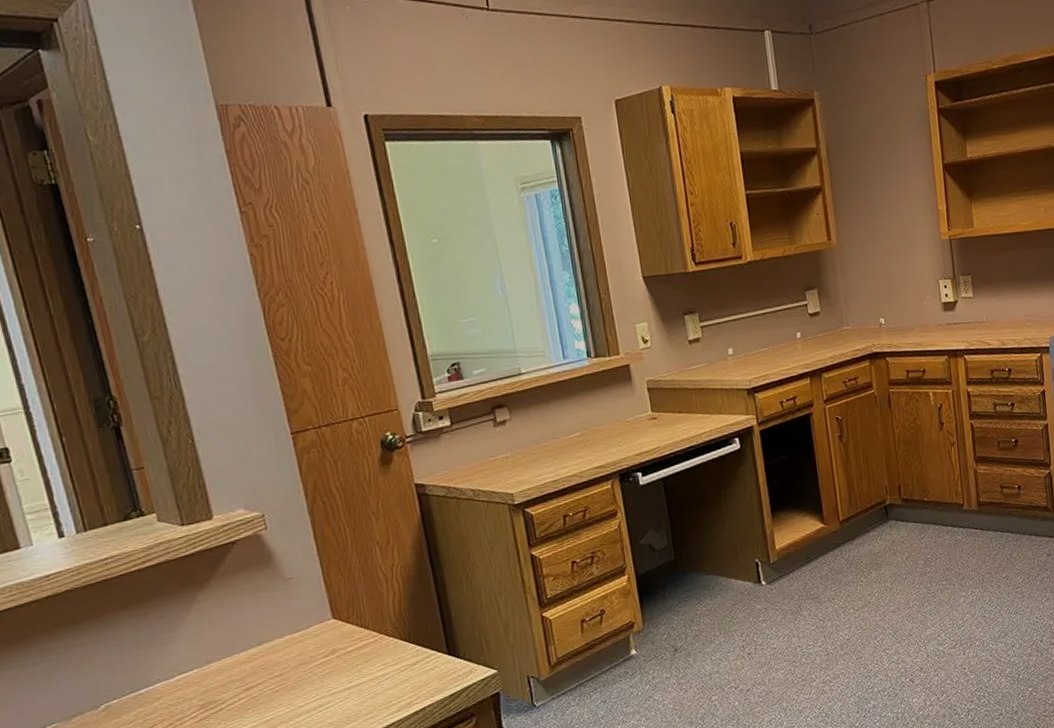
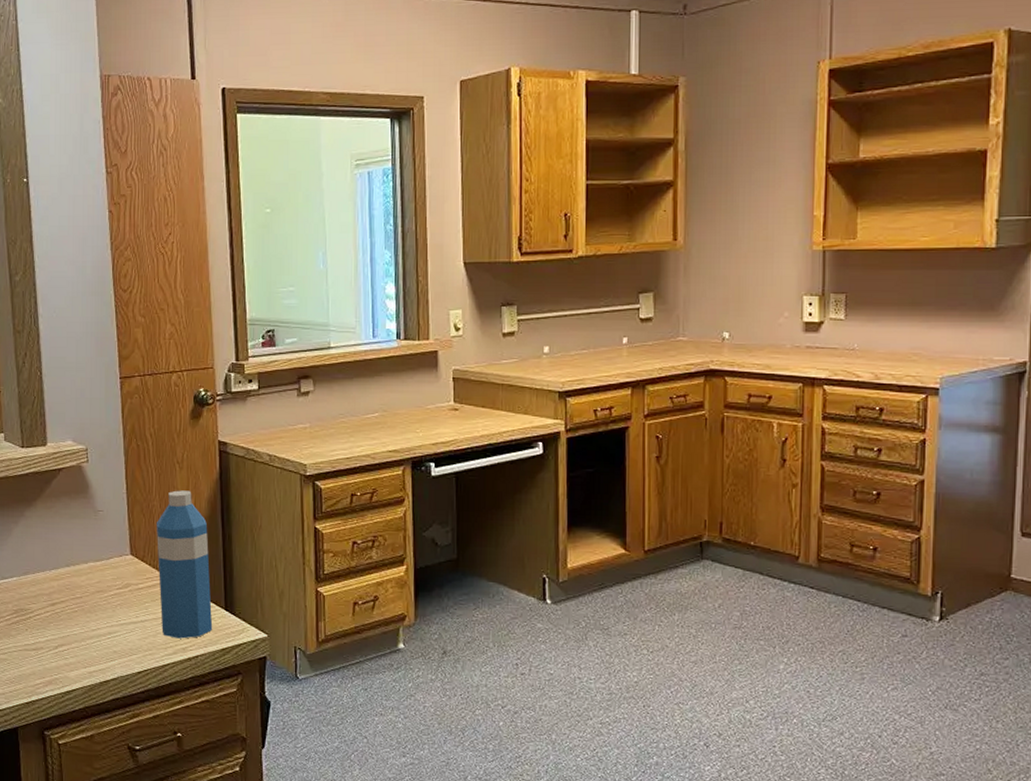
water bottle: none [358,540,438,695] -> present [157,490,213,639]

